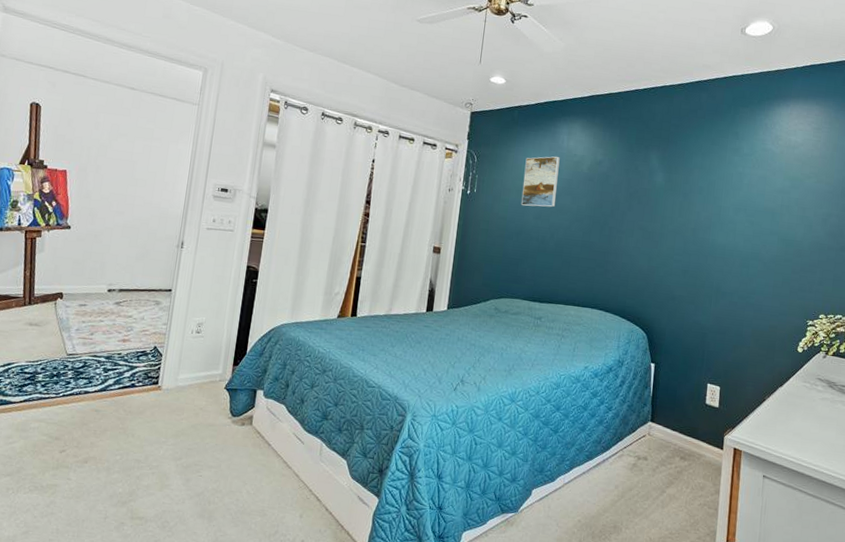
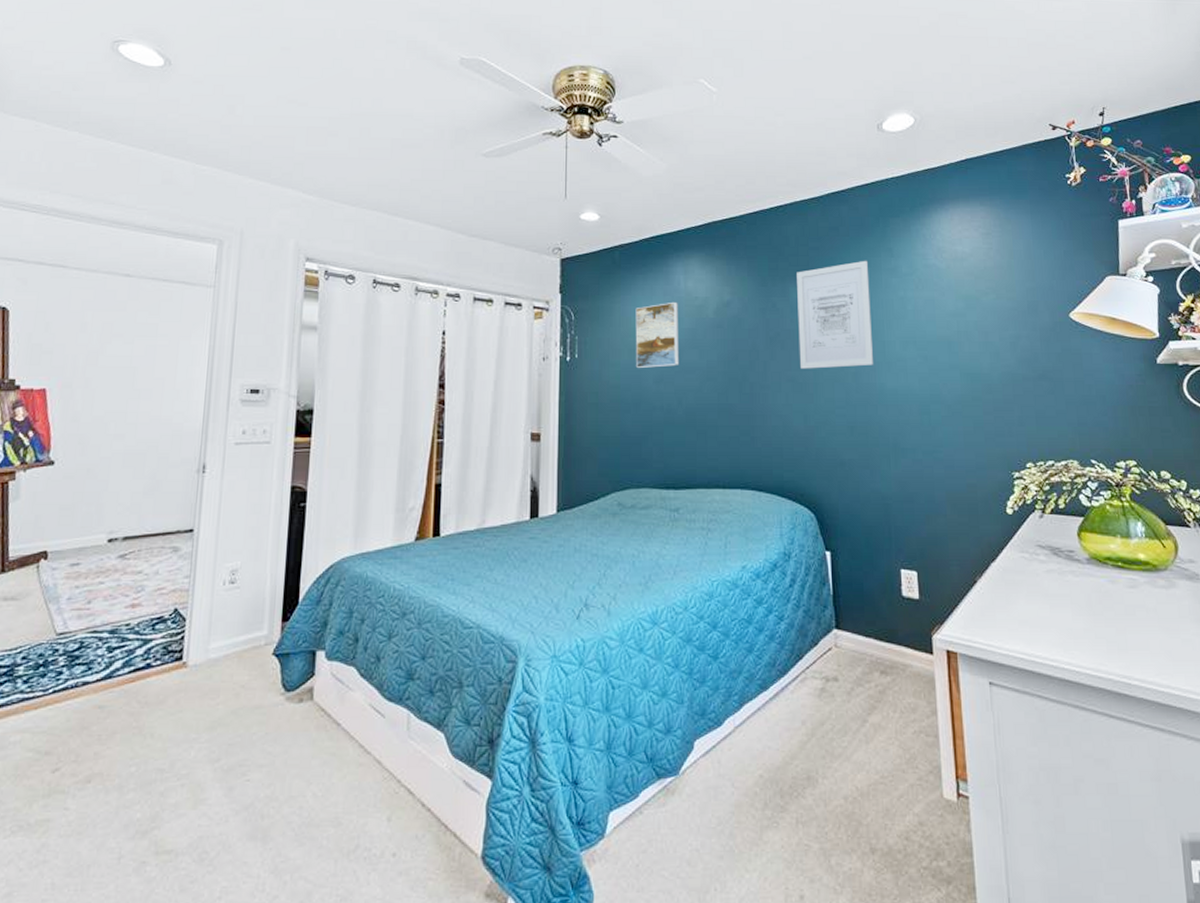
wall art: none [650,139,717,224] -> present [797,260,873,369]

